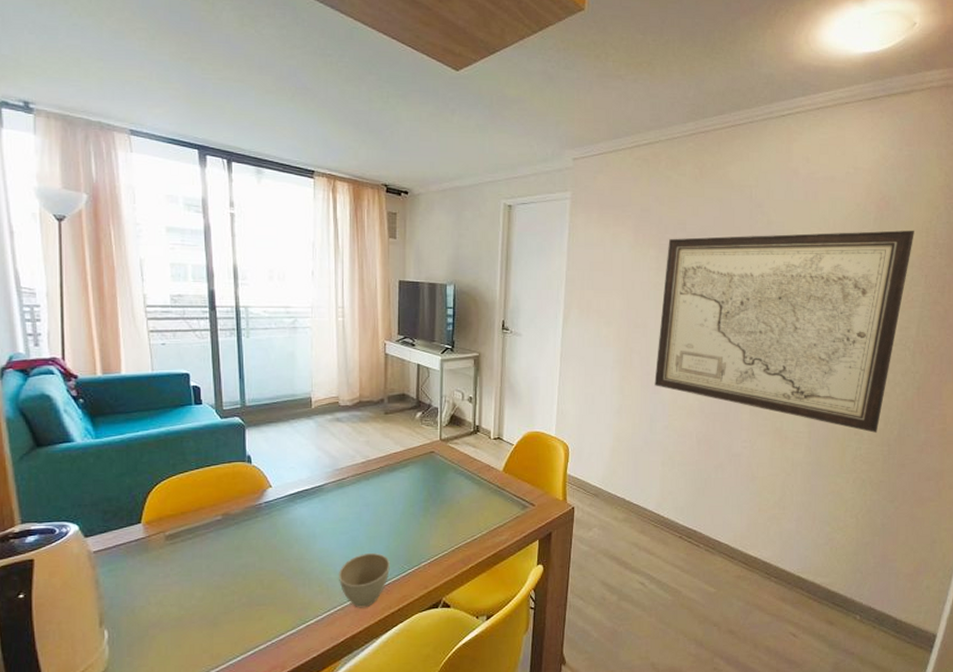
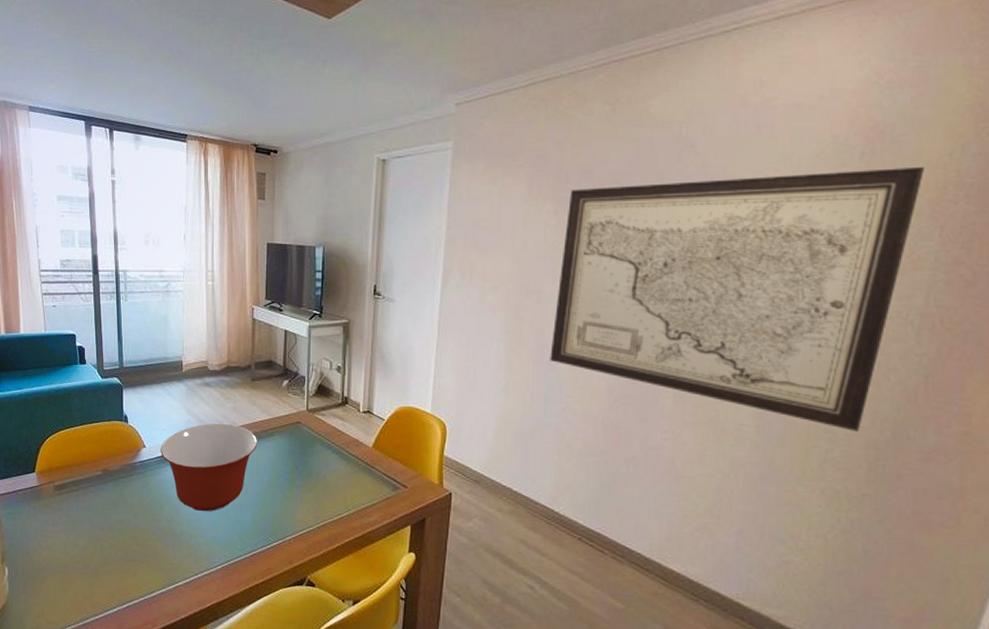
mixing bowl: none [288,457,392,547] -> present [160,423,258,512]
cup: present [339,553,390,608] -> none [206,521,255,576]

